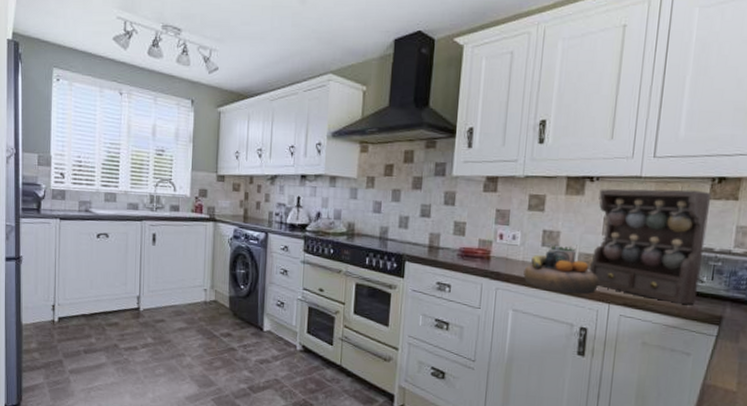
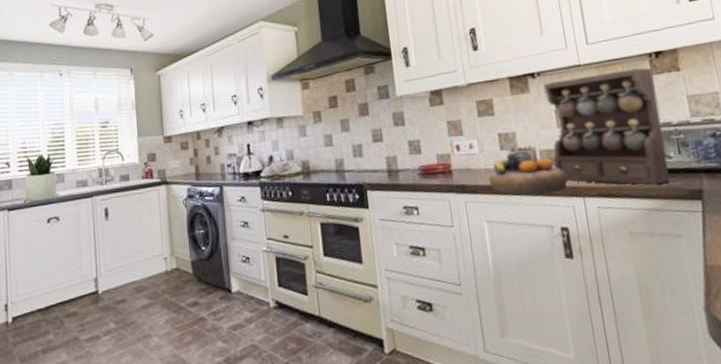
planter: none [75,169,111,217] -> present [23,154,60,203]

